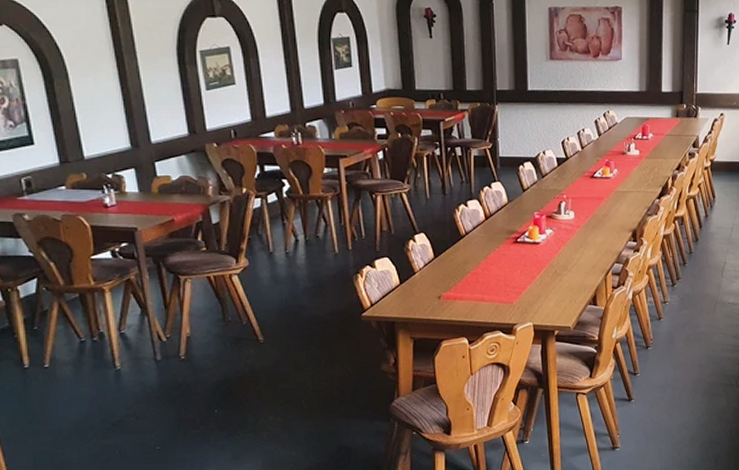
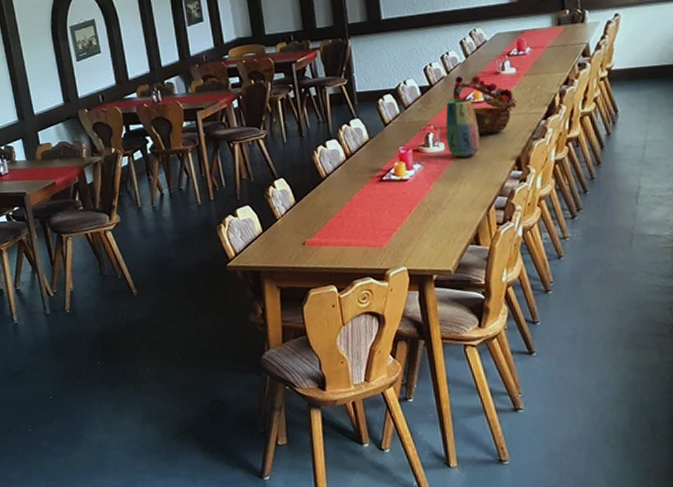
vase: none [576,173,604,226] -> present [445,98,480,157]
flower arrangement: none [585,152,637,206] -> present [452,76,517,134]

